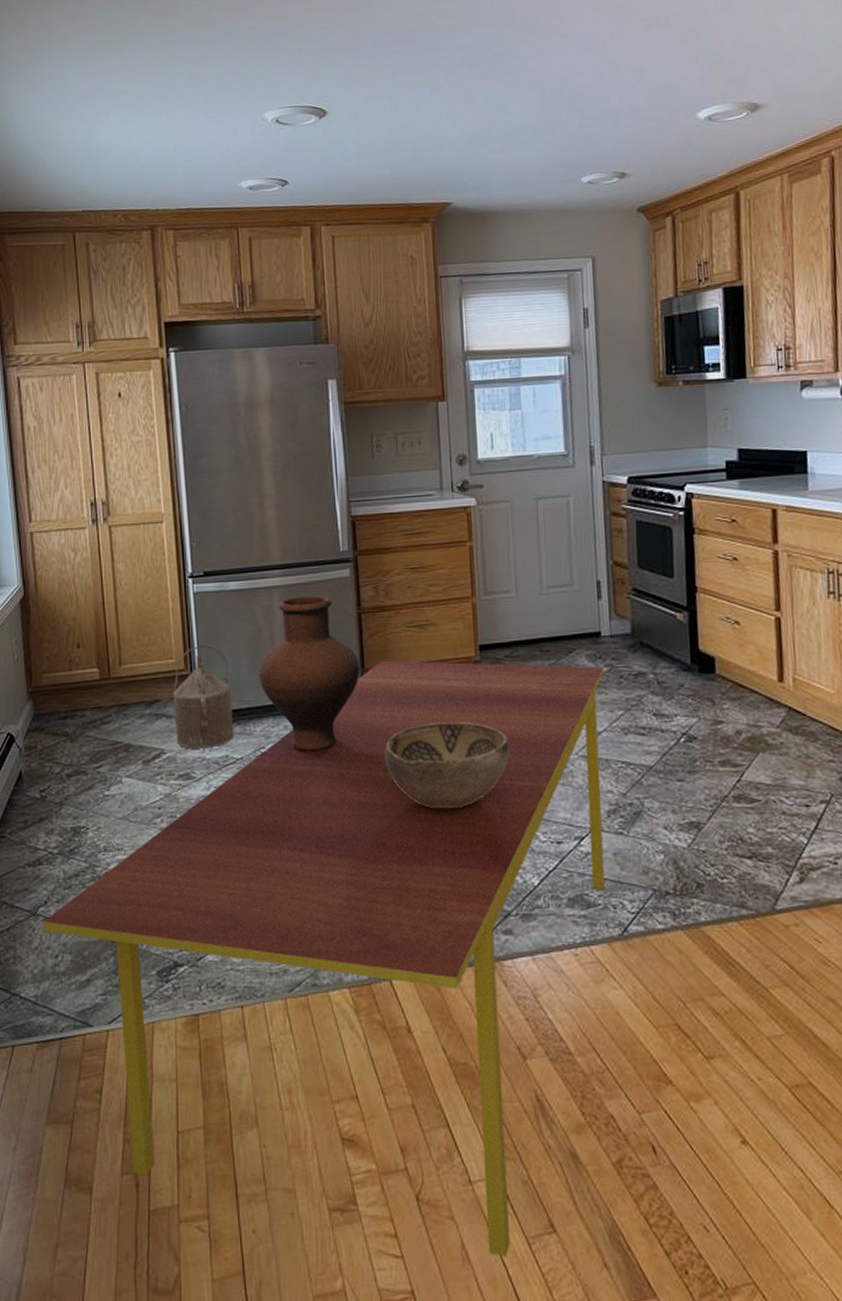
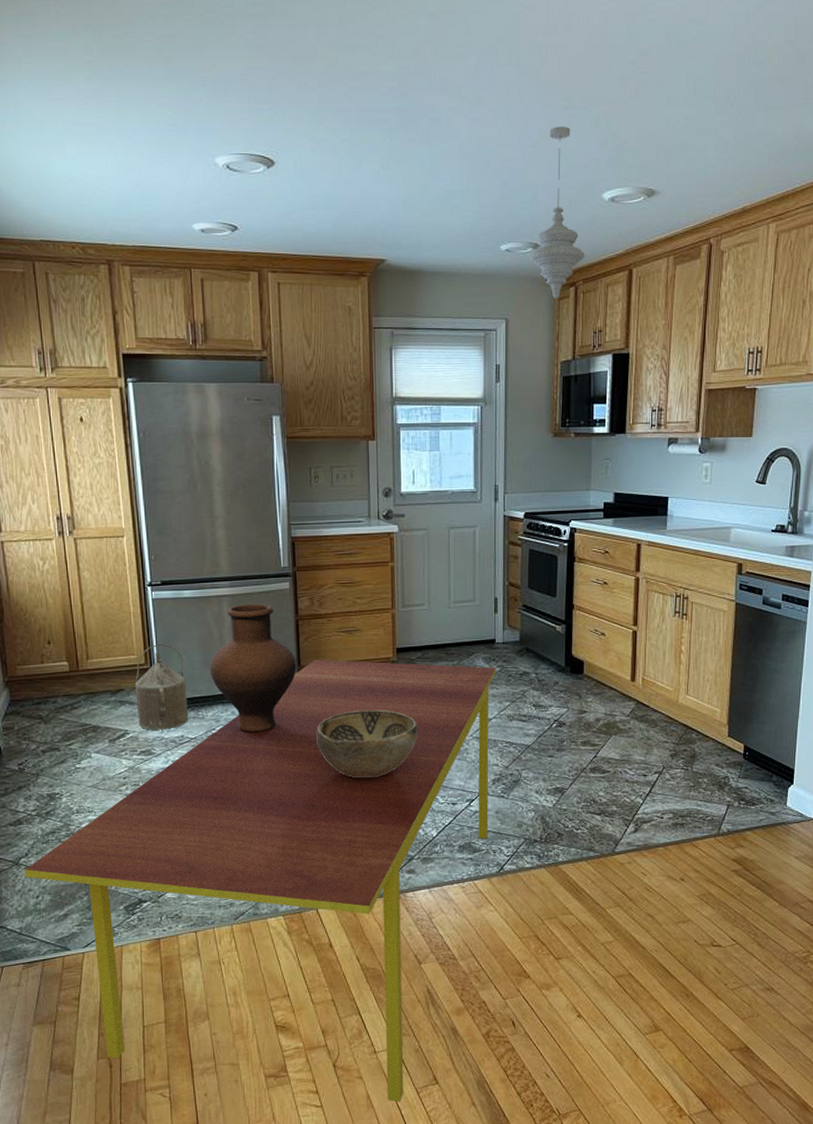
pendant light: none [616,46,682,231] -> present [530,126,585,299]

